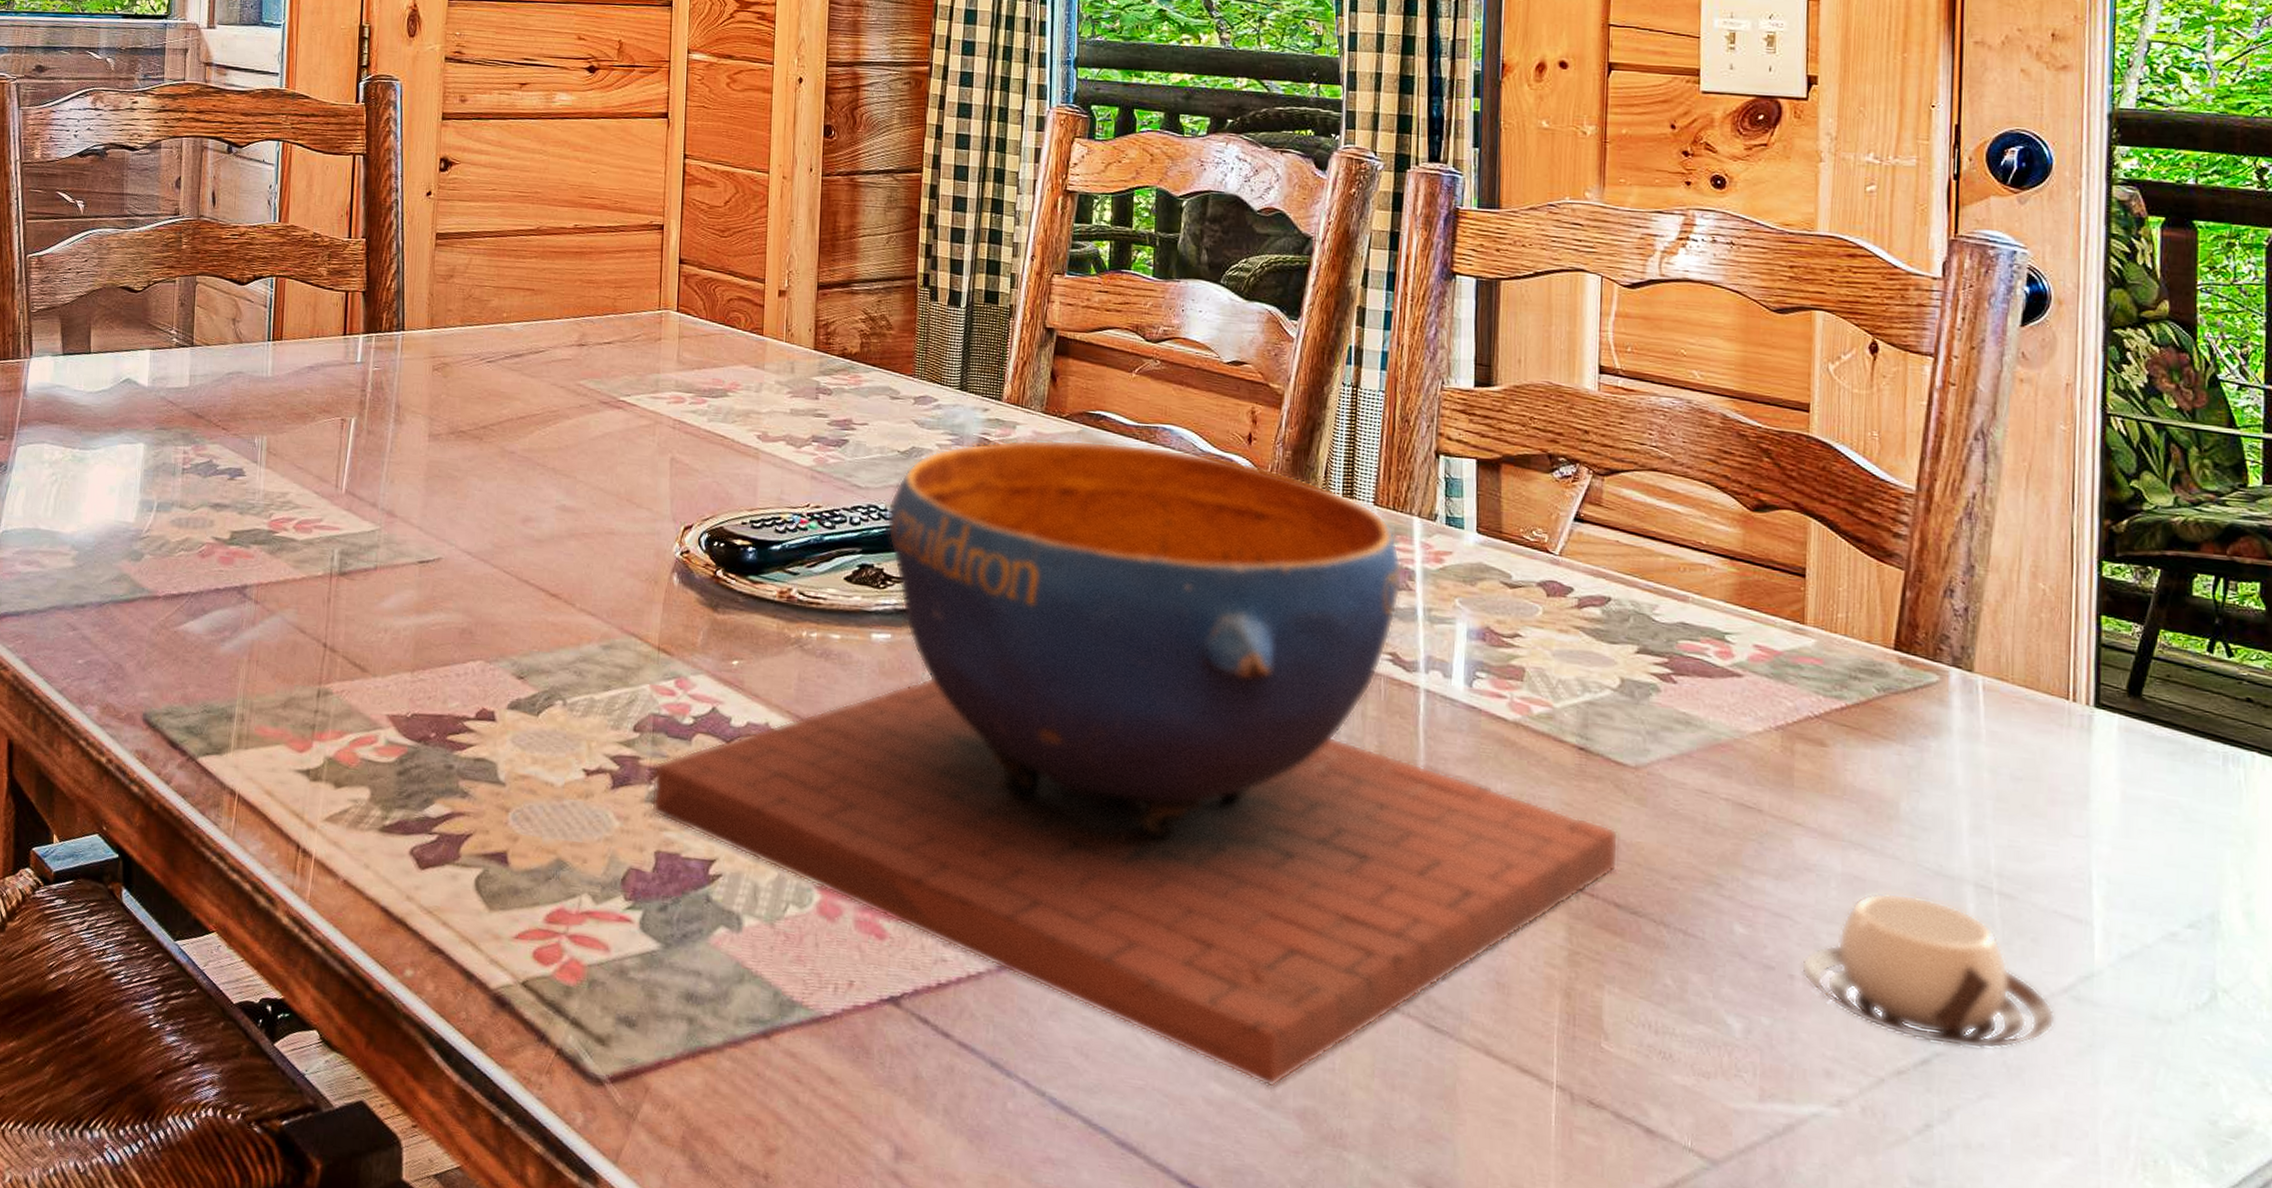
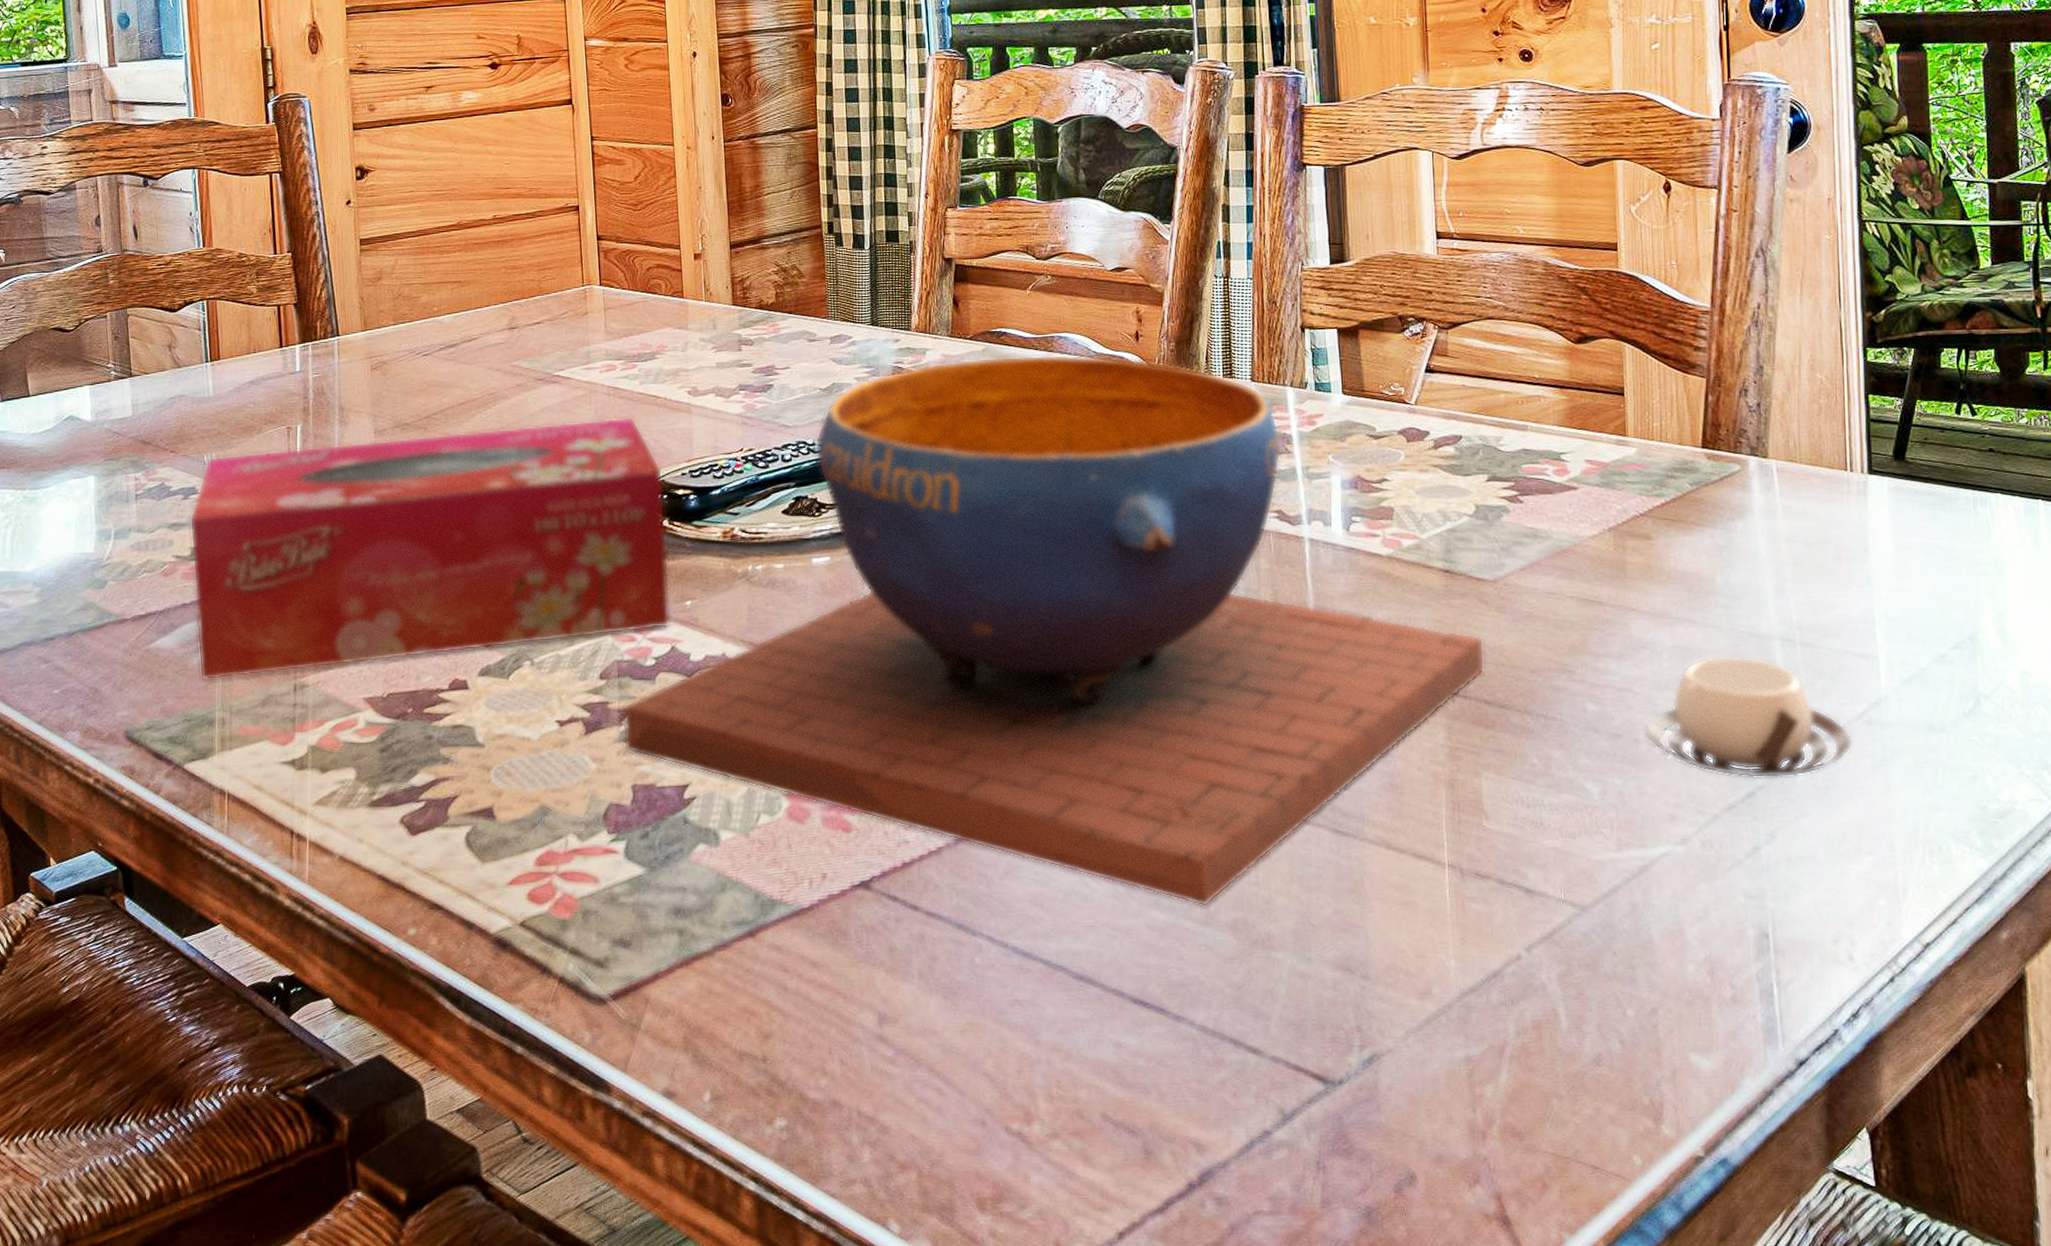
tissue box: none [224,439,723,687] -> present [189,416,671,680]

